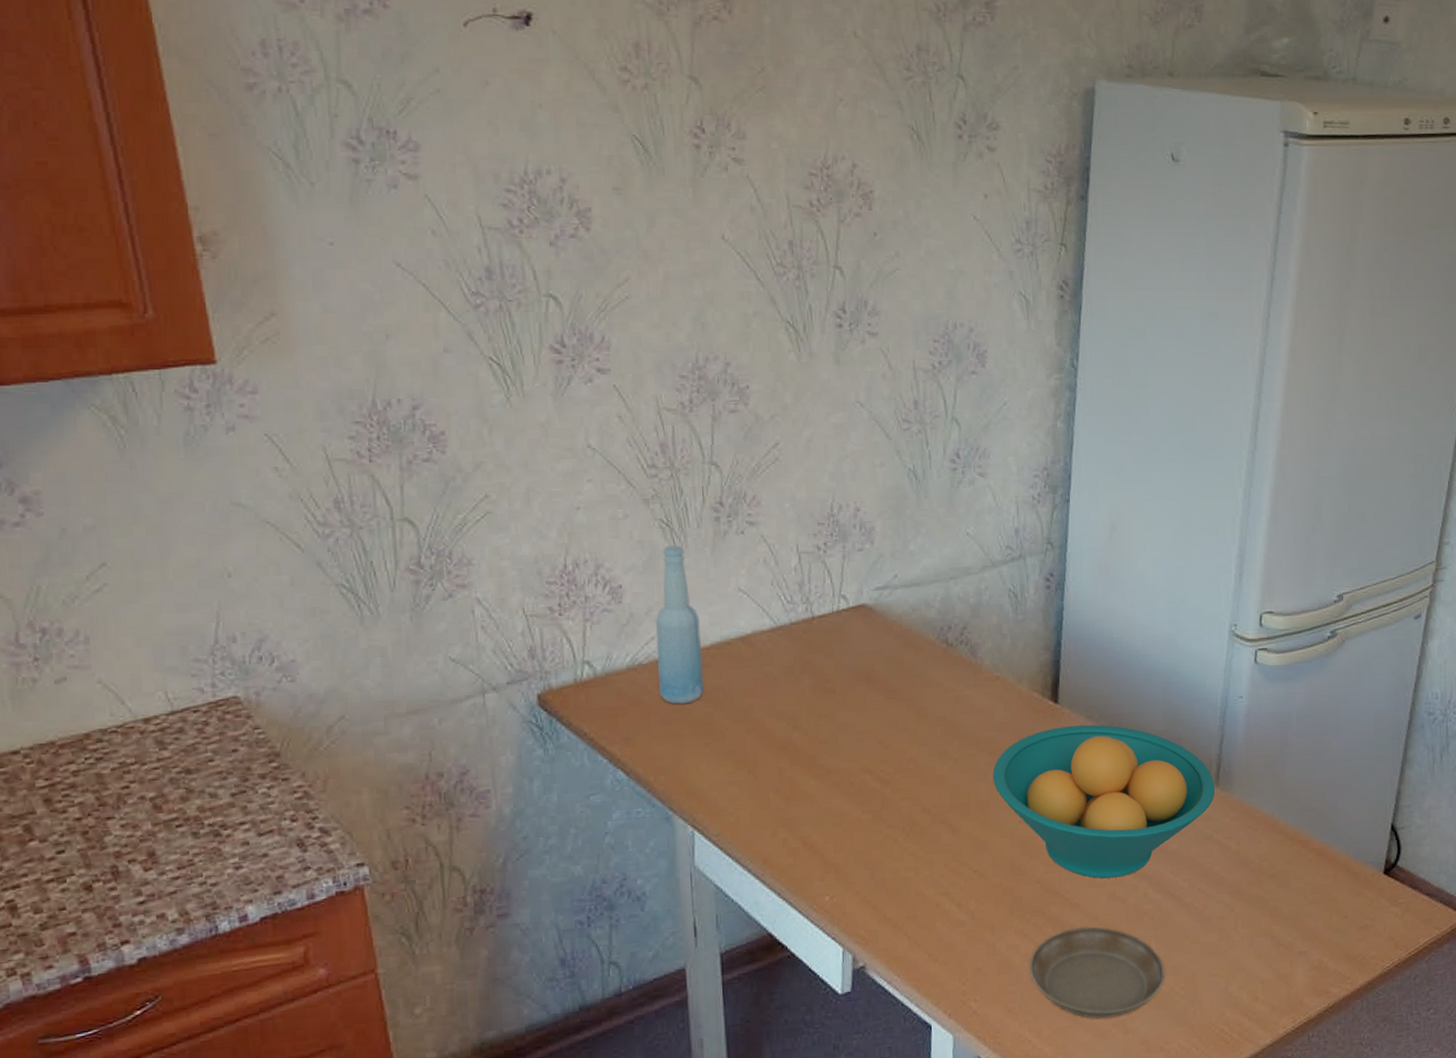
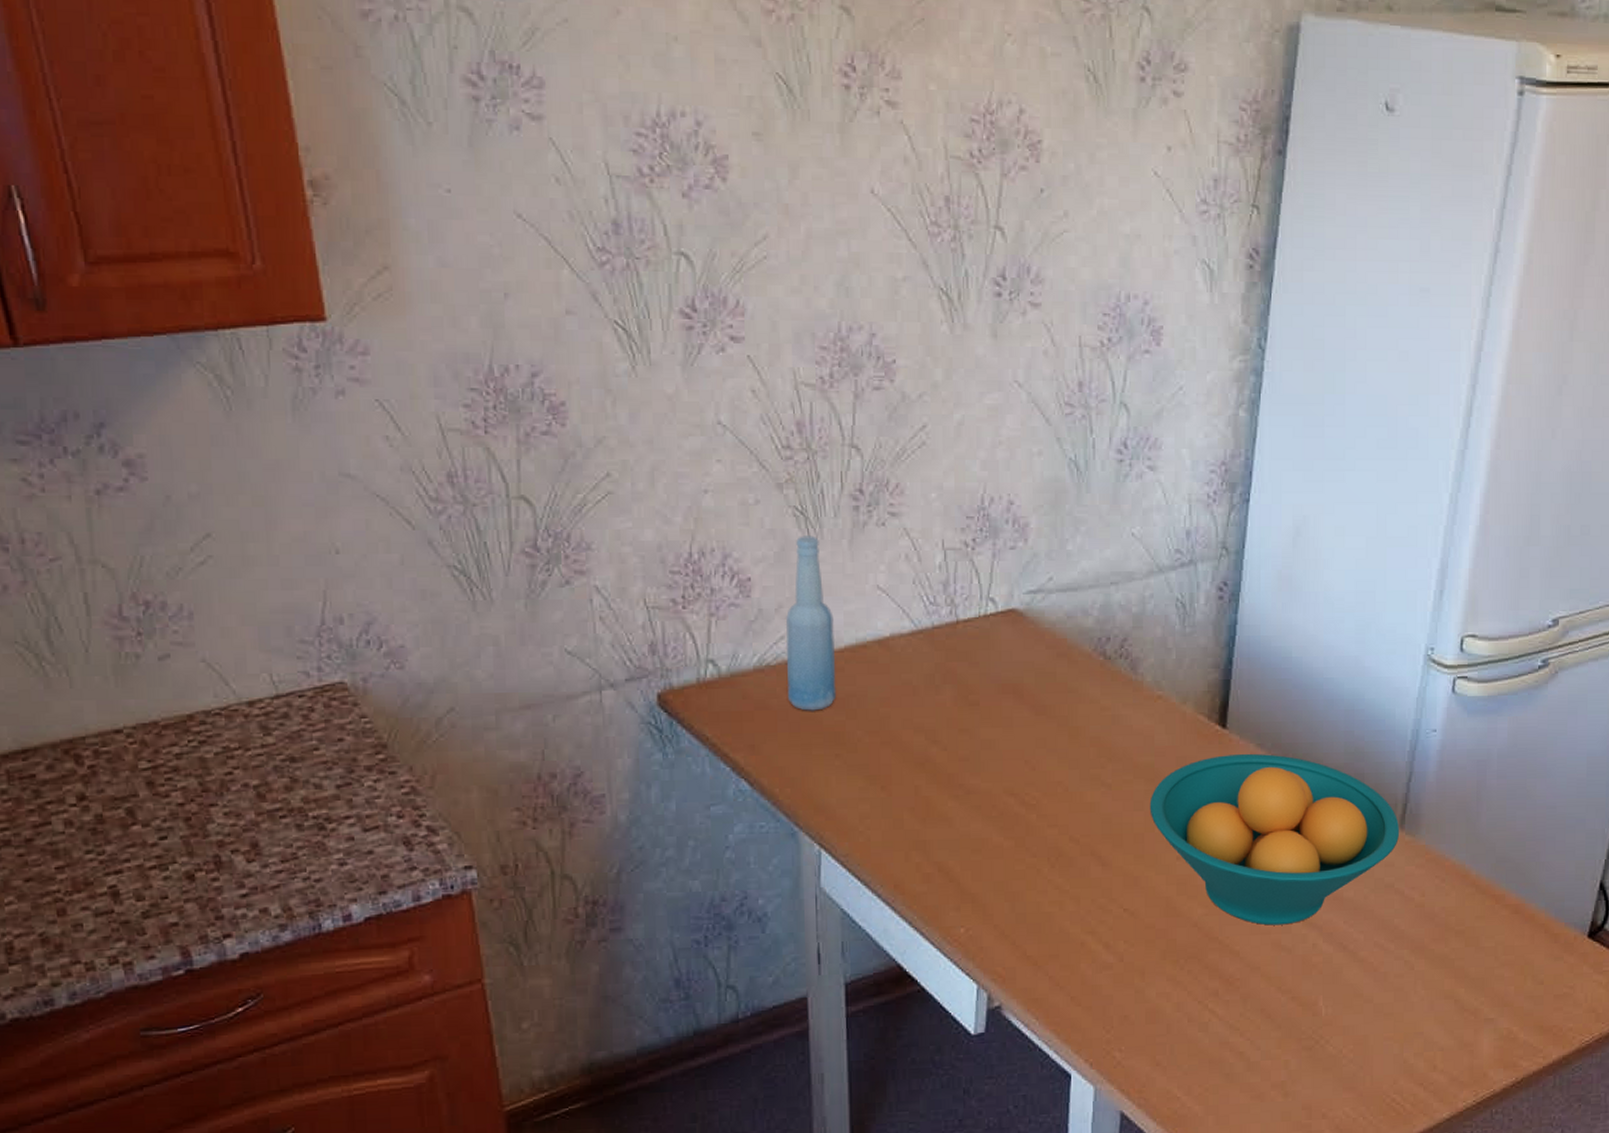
saucer: present [1029,926,1165,1019] -> none [1181,977,1333,1079]

